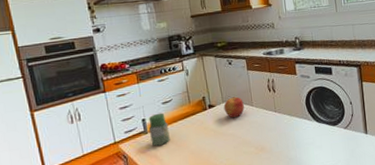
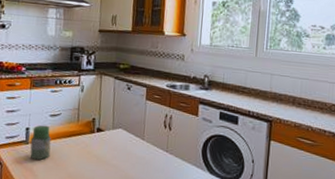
apple: present [223,96,244,118] -> none [112,125,135,149]

